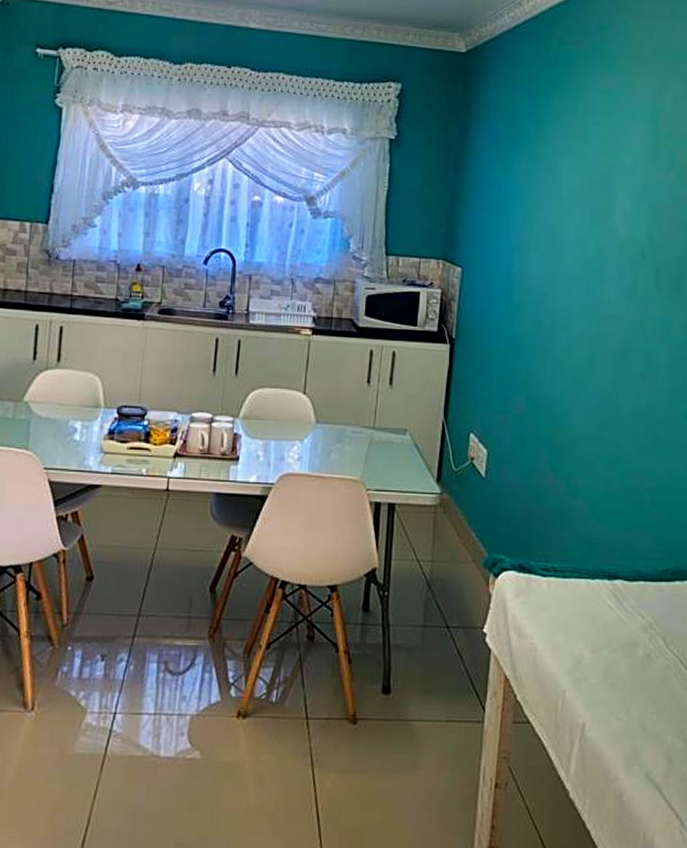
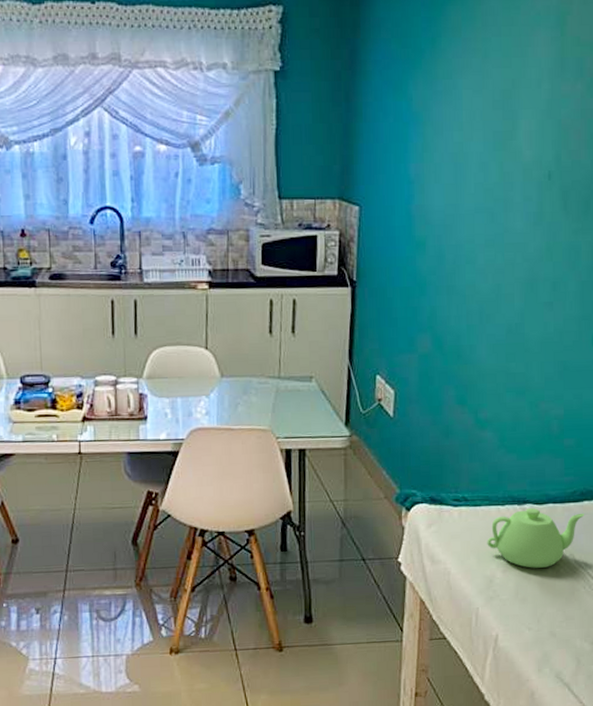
teapot: none [576,585,676,651] -> present [487,508,585,568]

